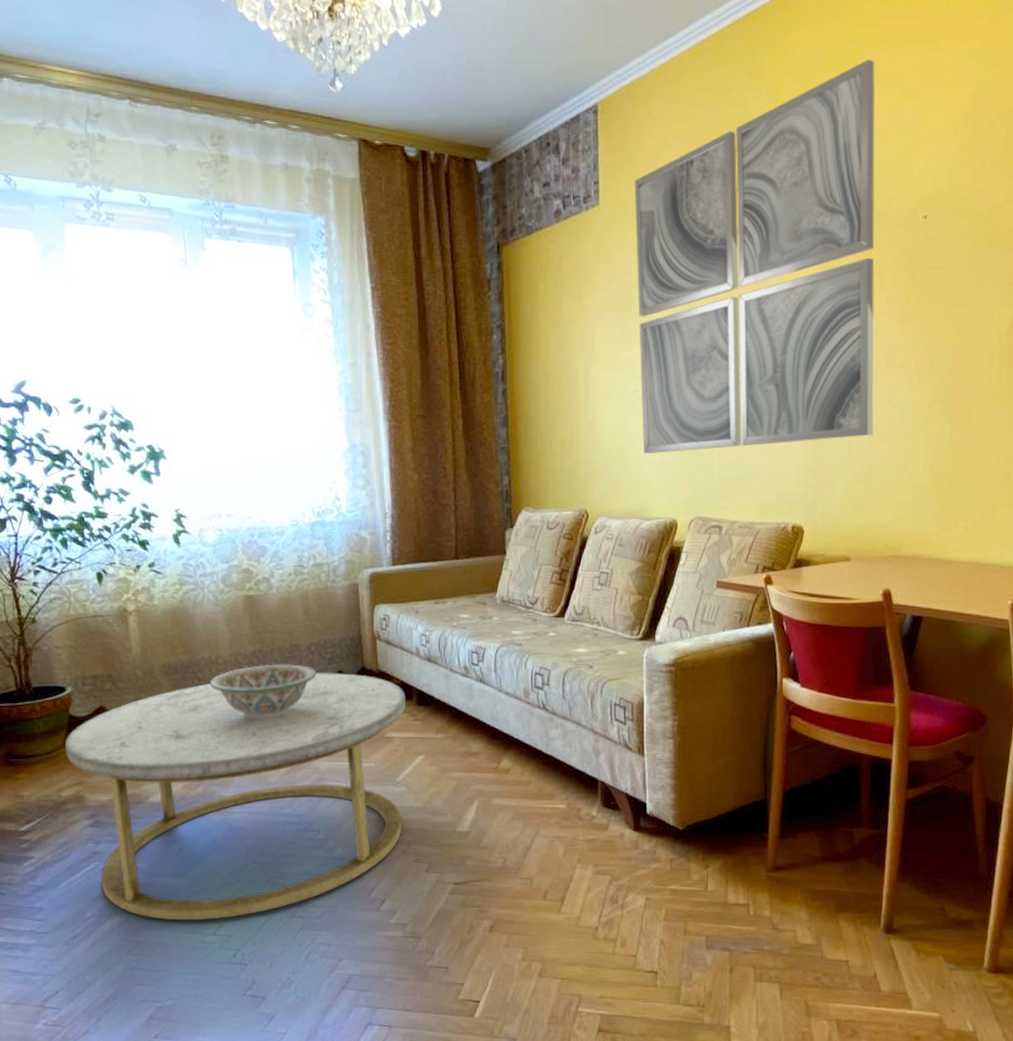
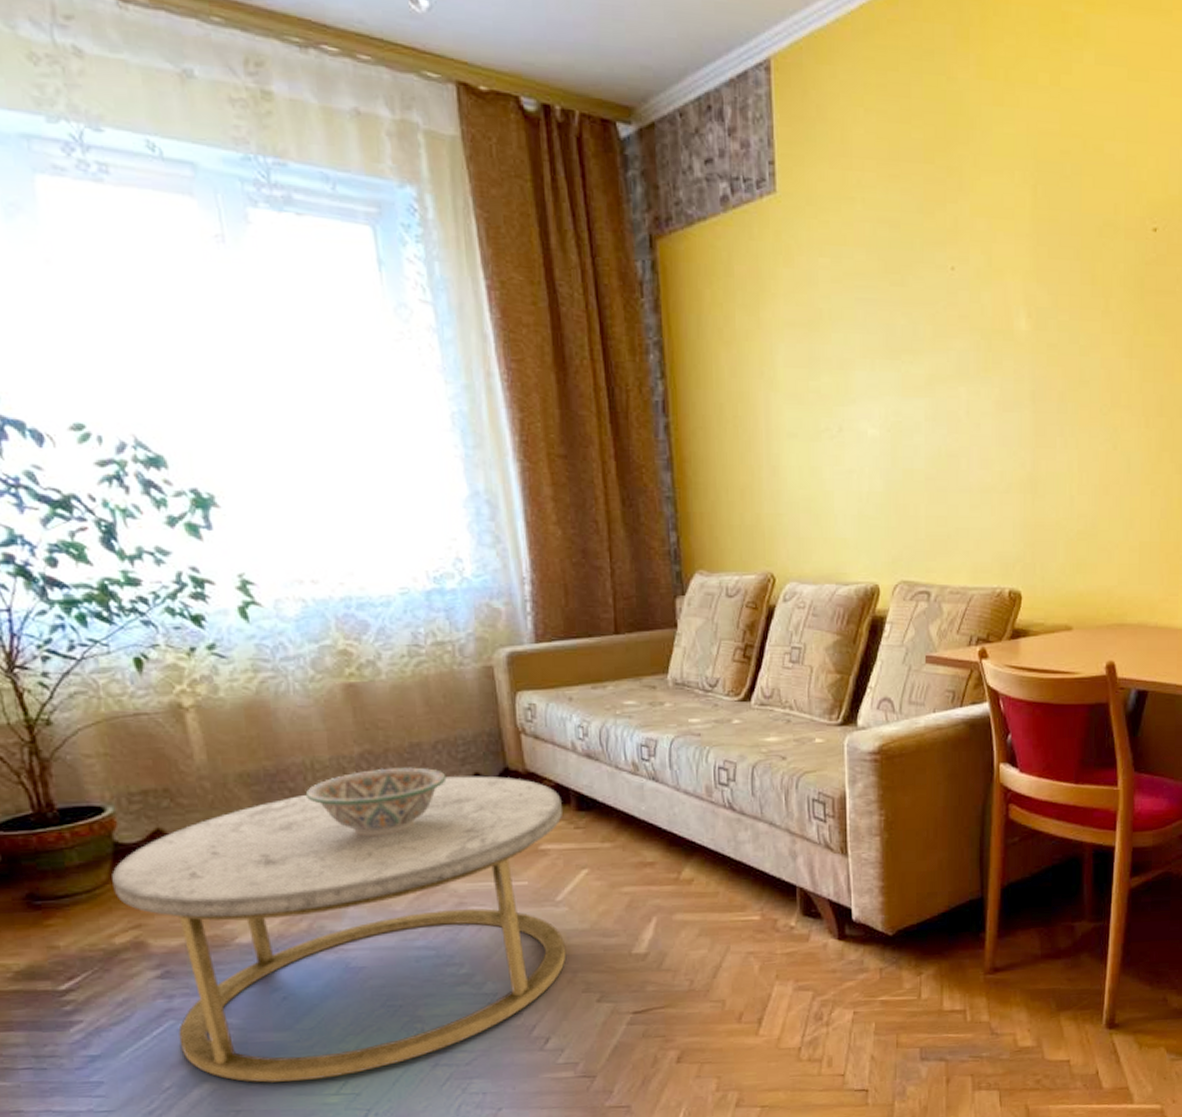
wall art: present [634,59,875,453] -> none [818,28,1100,506]

